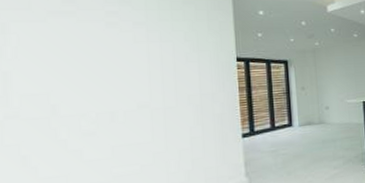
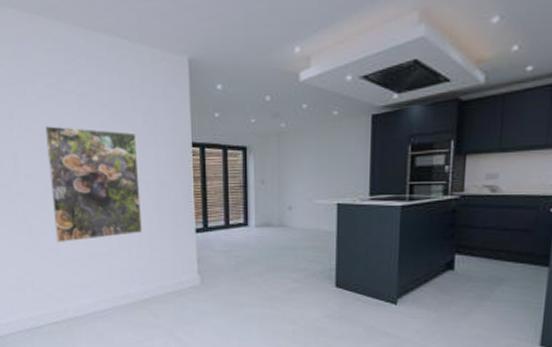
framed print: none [57,42,183,170] -> present [45,126,142,243]

